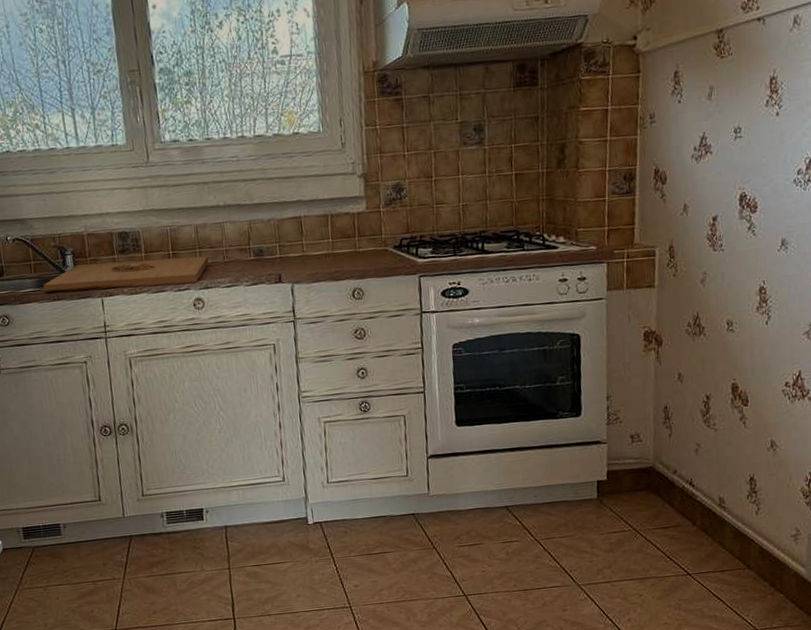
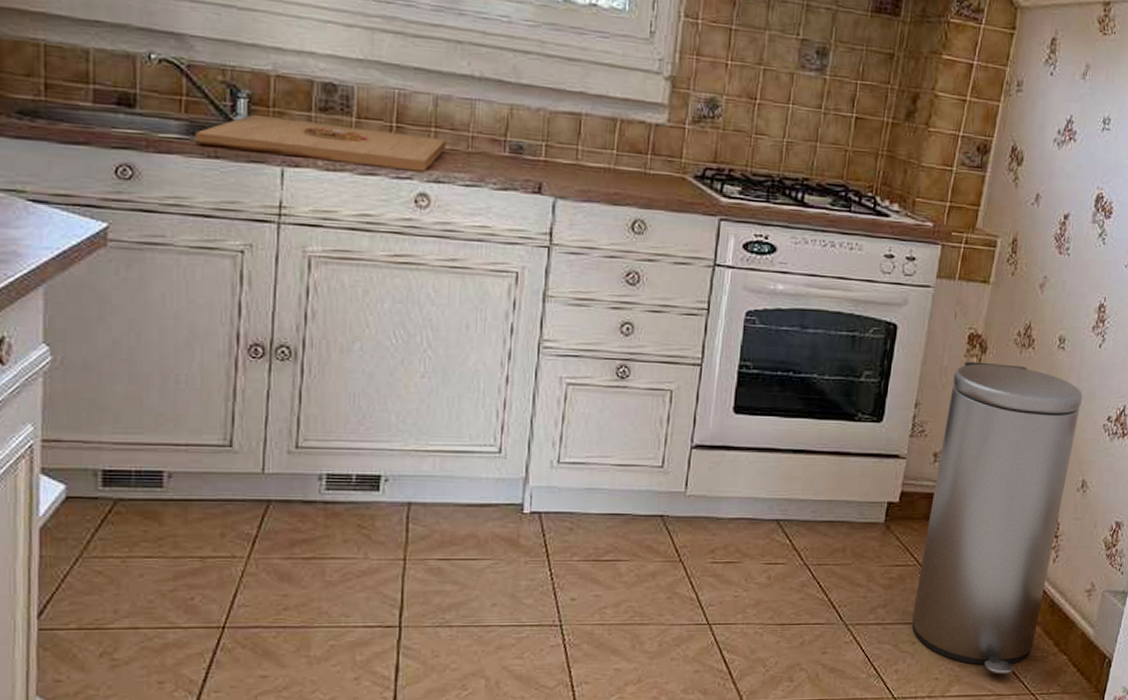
pedal bin: none [635,351,759,615] -> present [911,361,1083,675]

